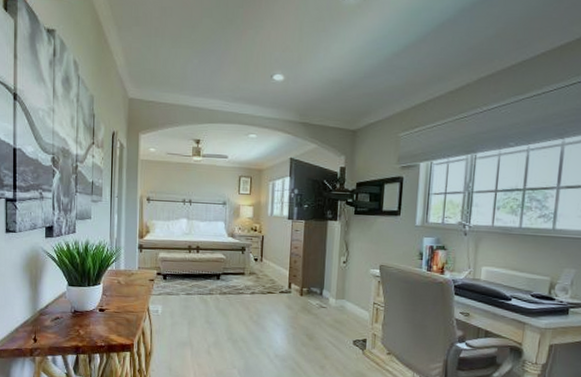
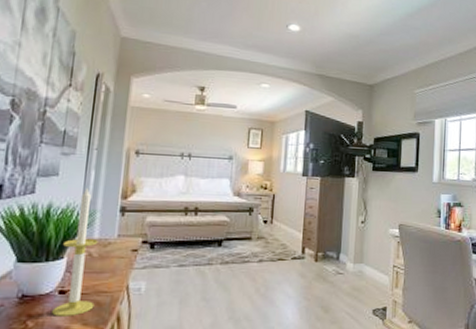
candle: none [96,229,125,329] -> present [52,188,98,316]

